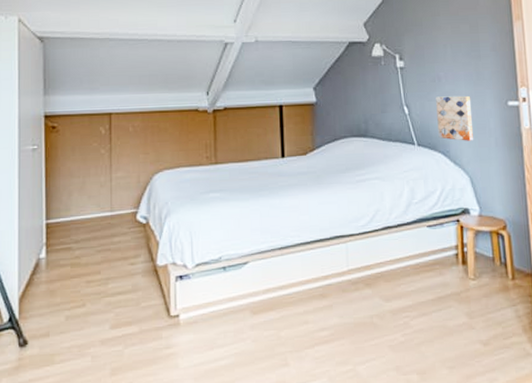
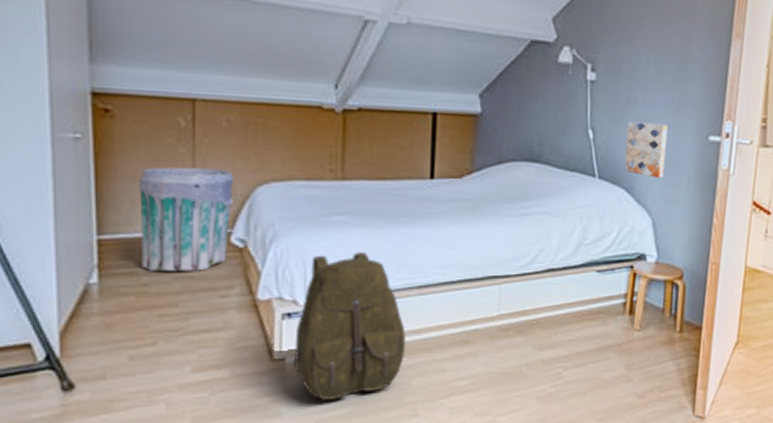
trash can: none [74,163,138,246] -> present [139,167,233,271]
backpack: none [185,221,273,351] -> present [293,252,406,400]

